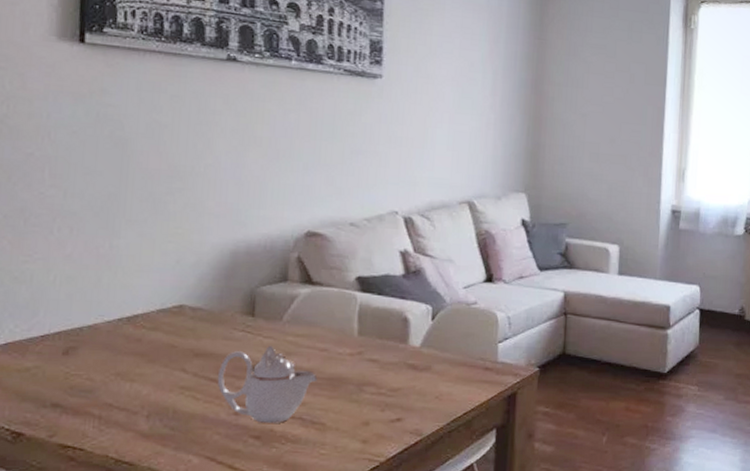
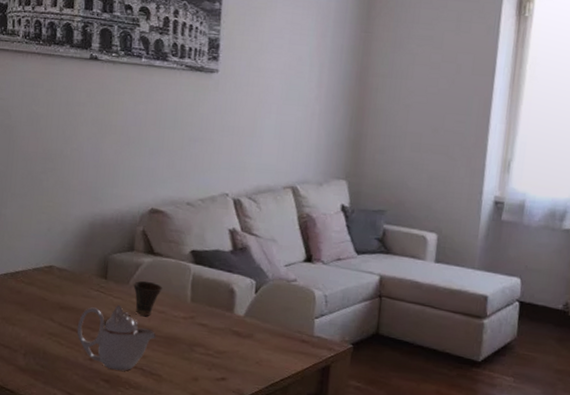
cup: none [288,315,324,356] -> present [133,280,162,316]

